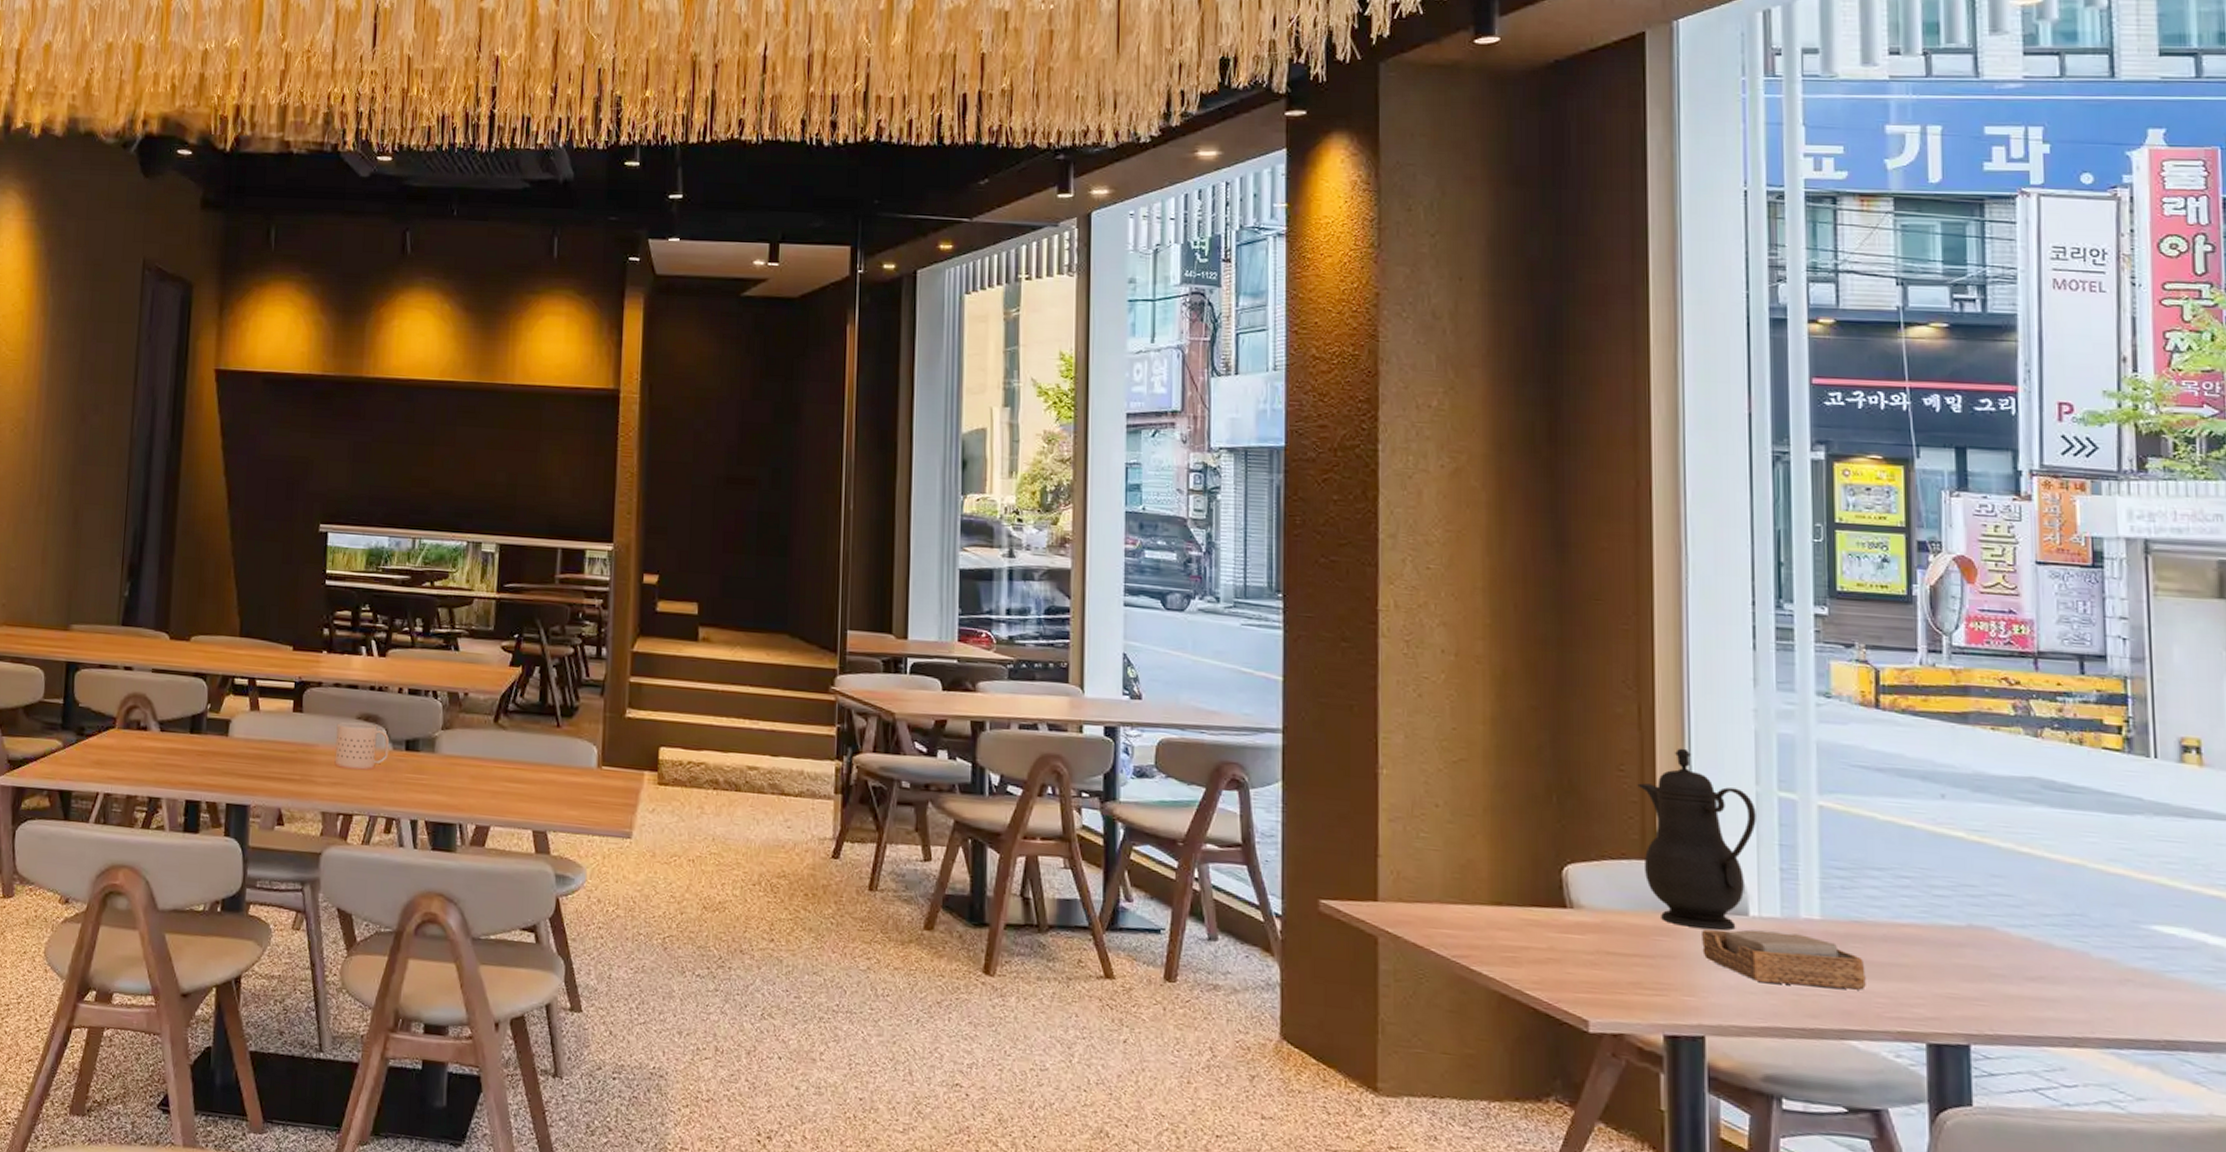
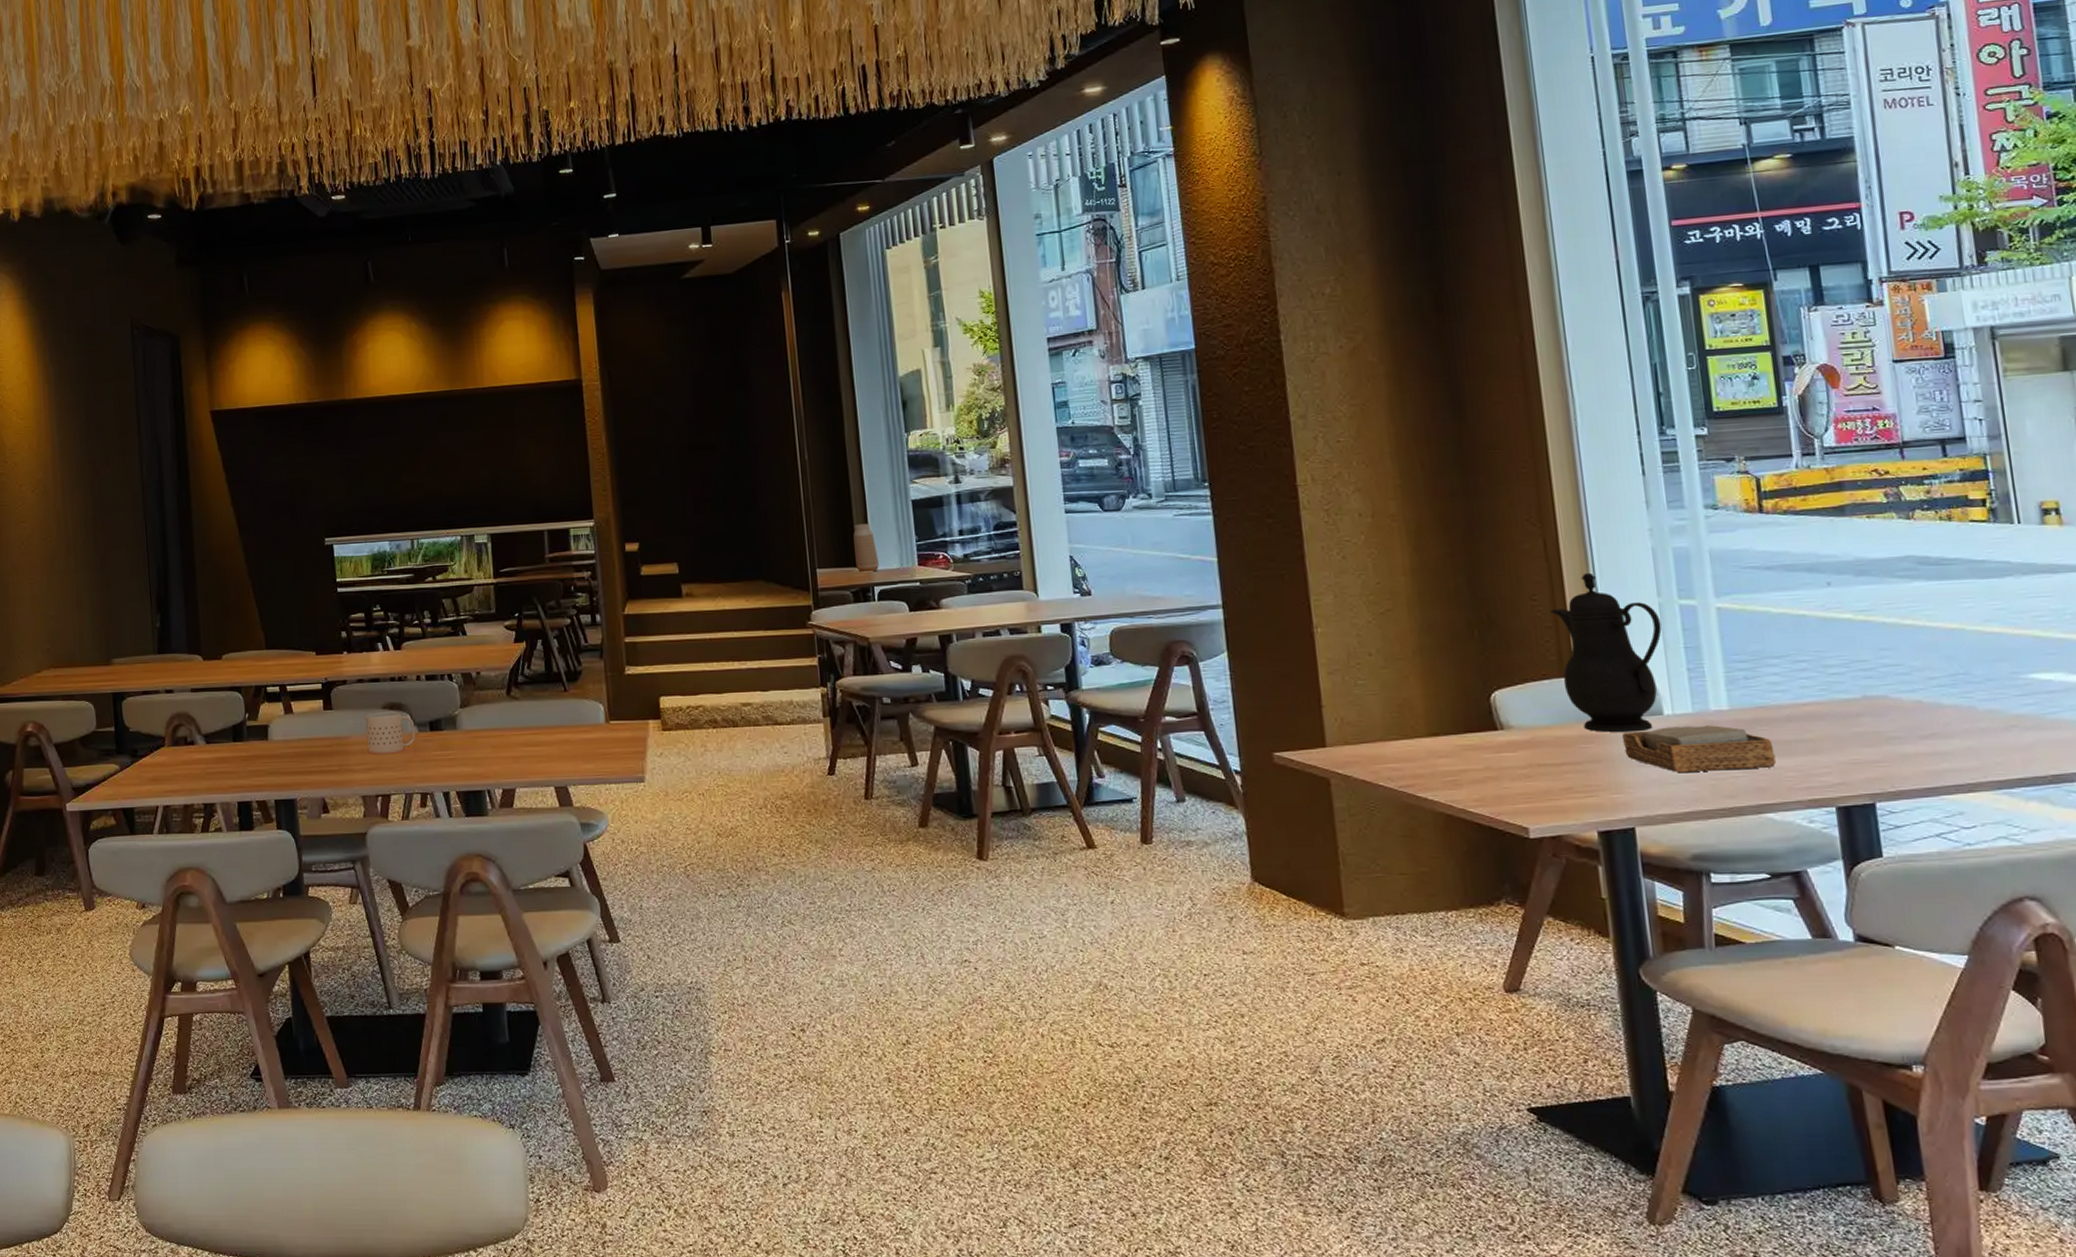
vase: none [891,587,916,643] -> present [853,523,879,574]

